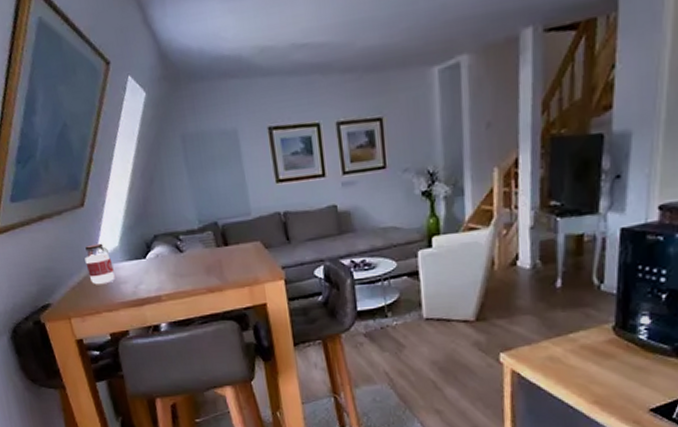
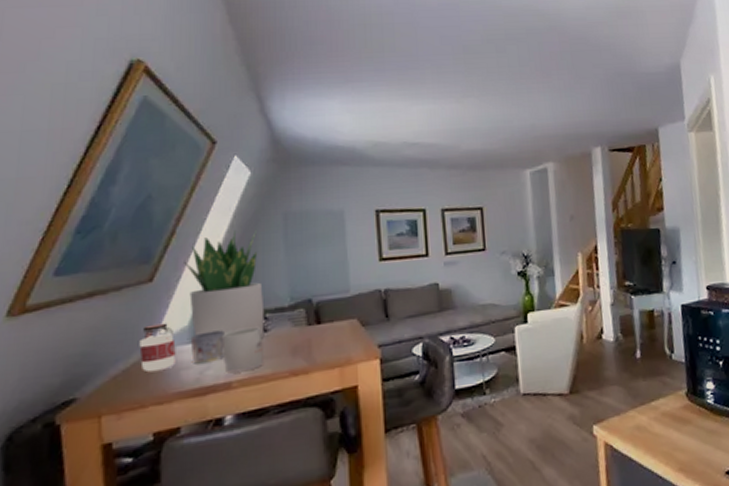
planter: none [105,153,182,259] -> present [184,229,265,339]
mug: none [122,250,152,279] -> present [190,330,224,364]
mug: none [147,248,184,289] -> present [222,327,263,374]

